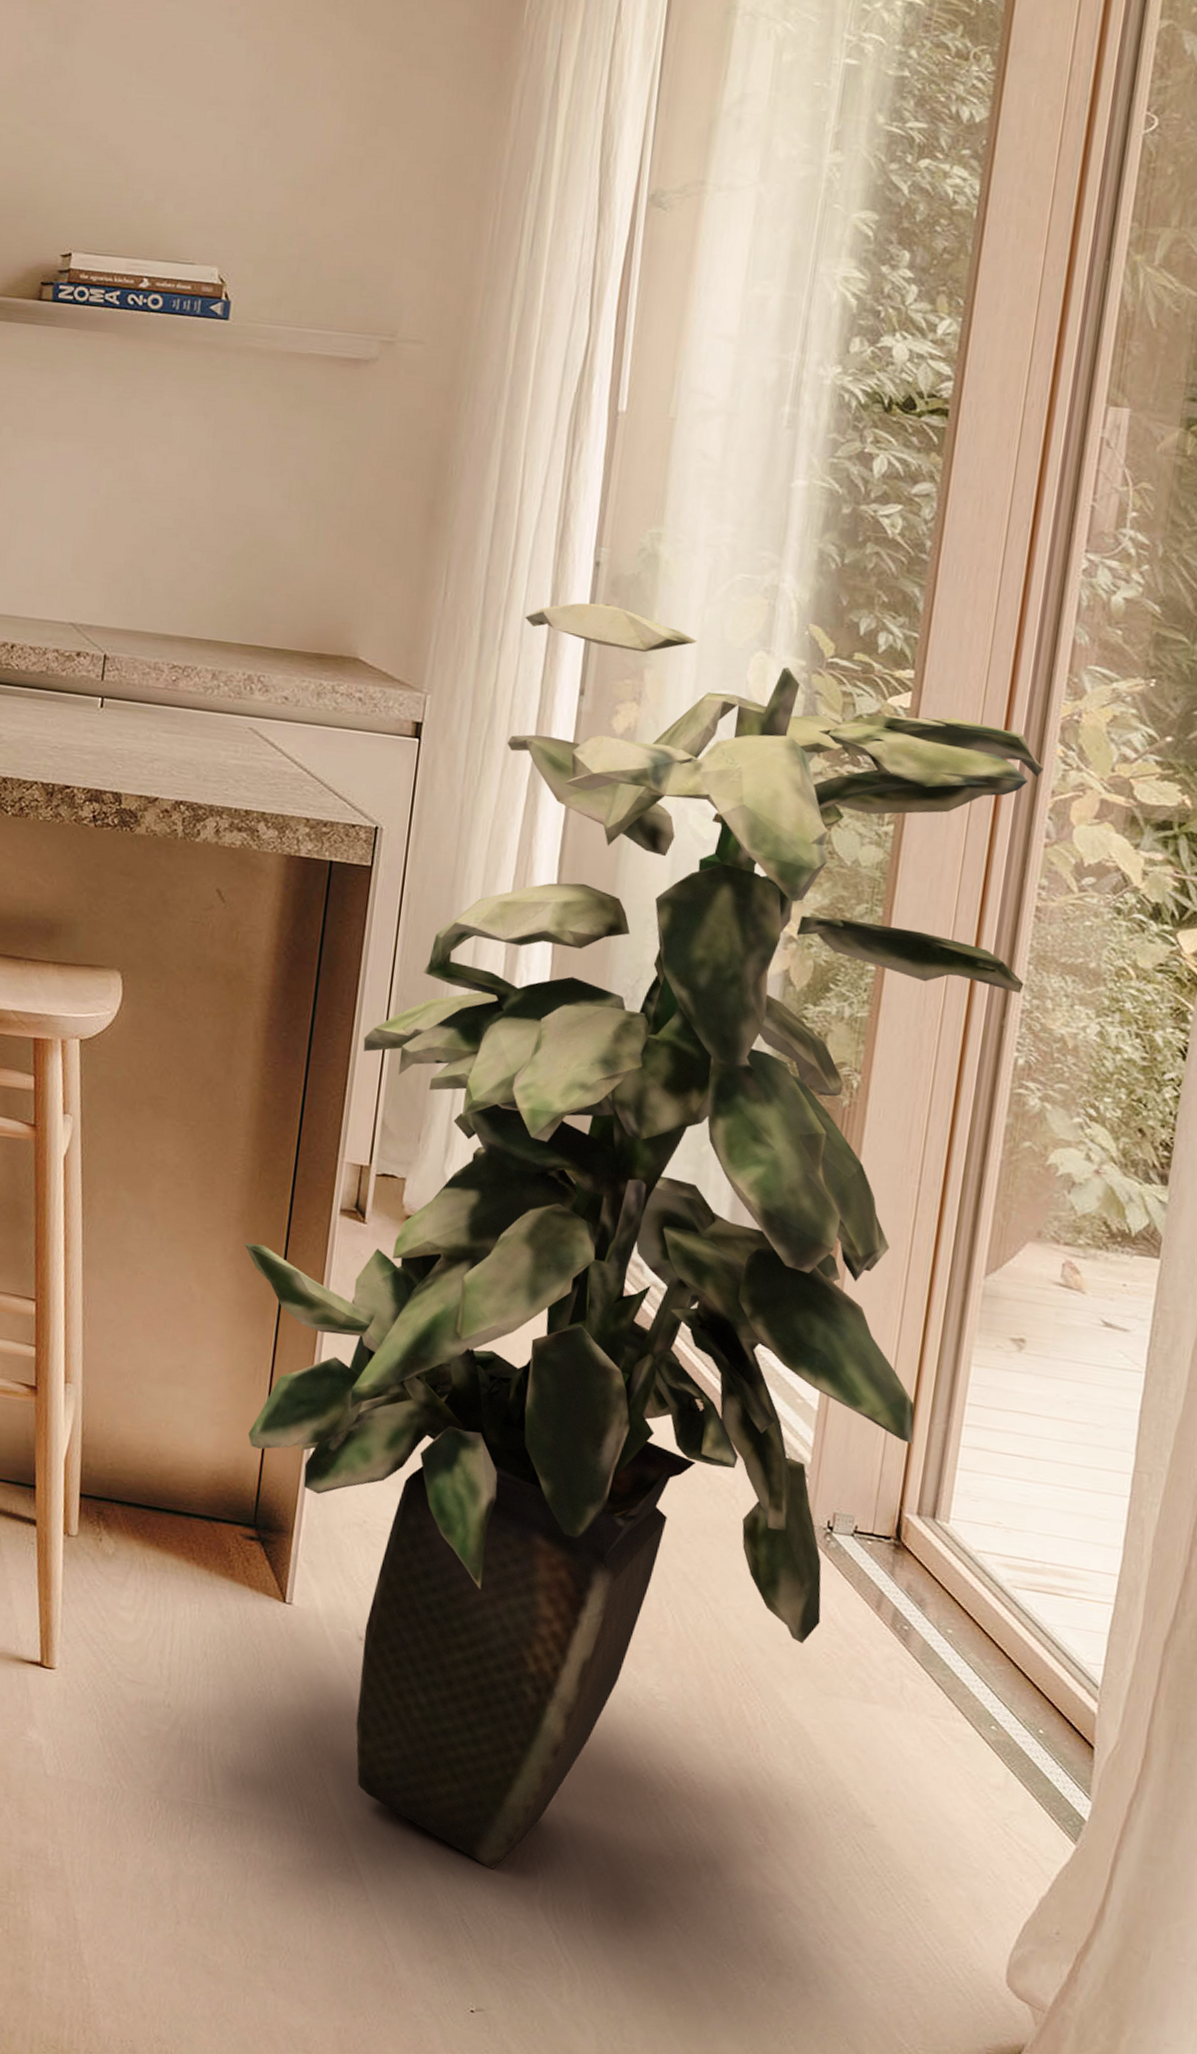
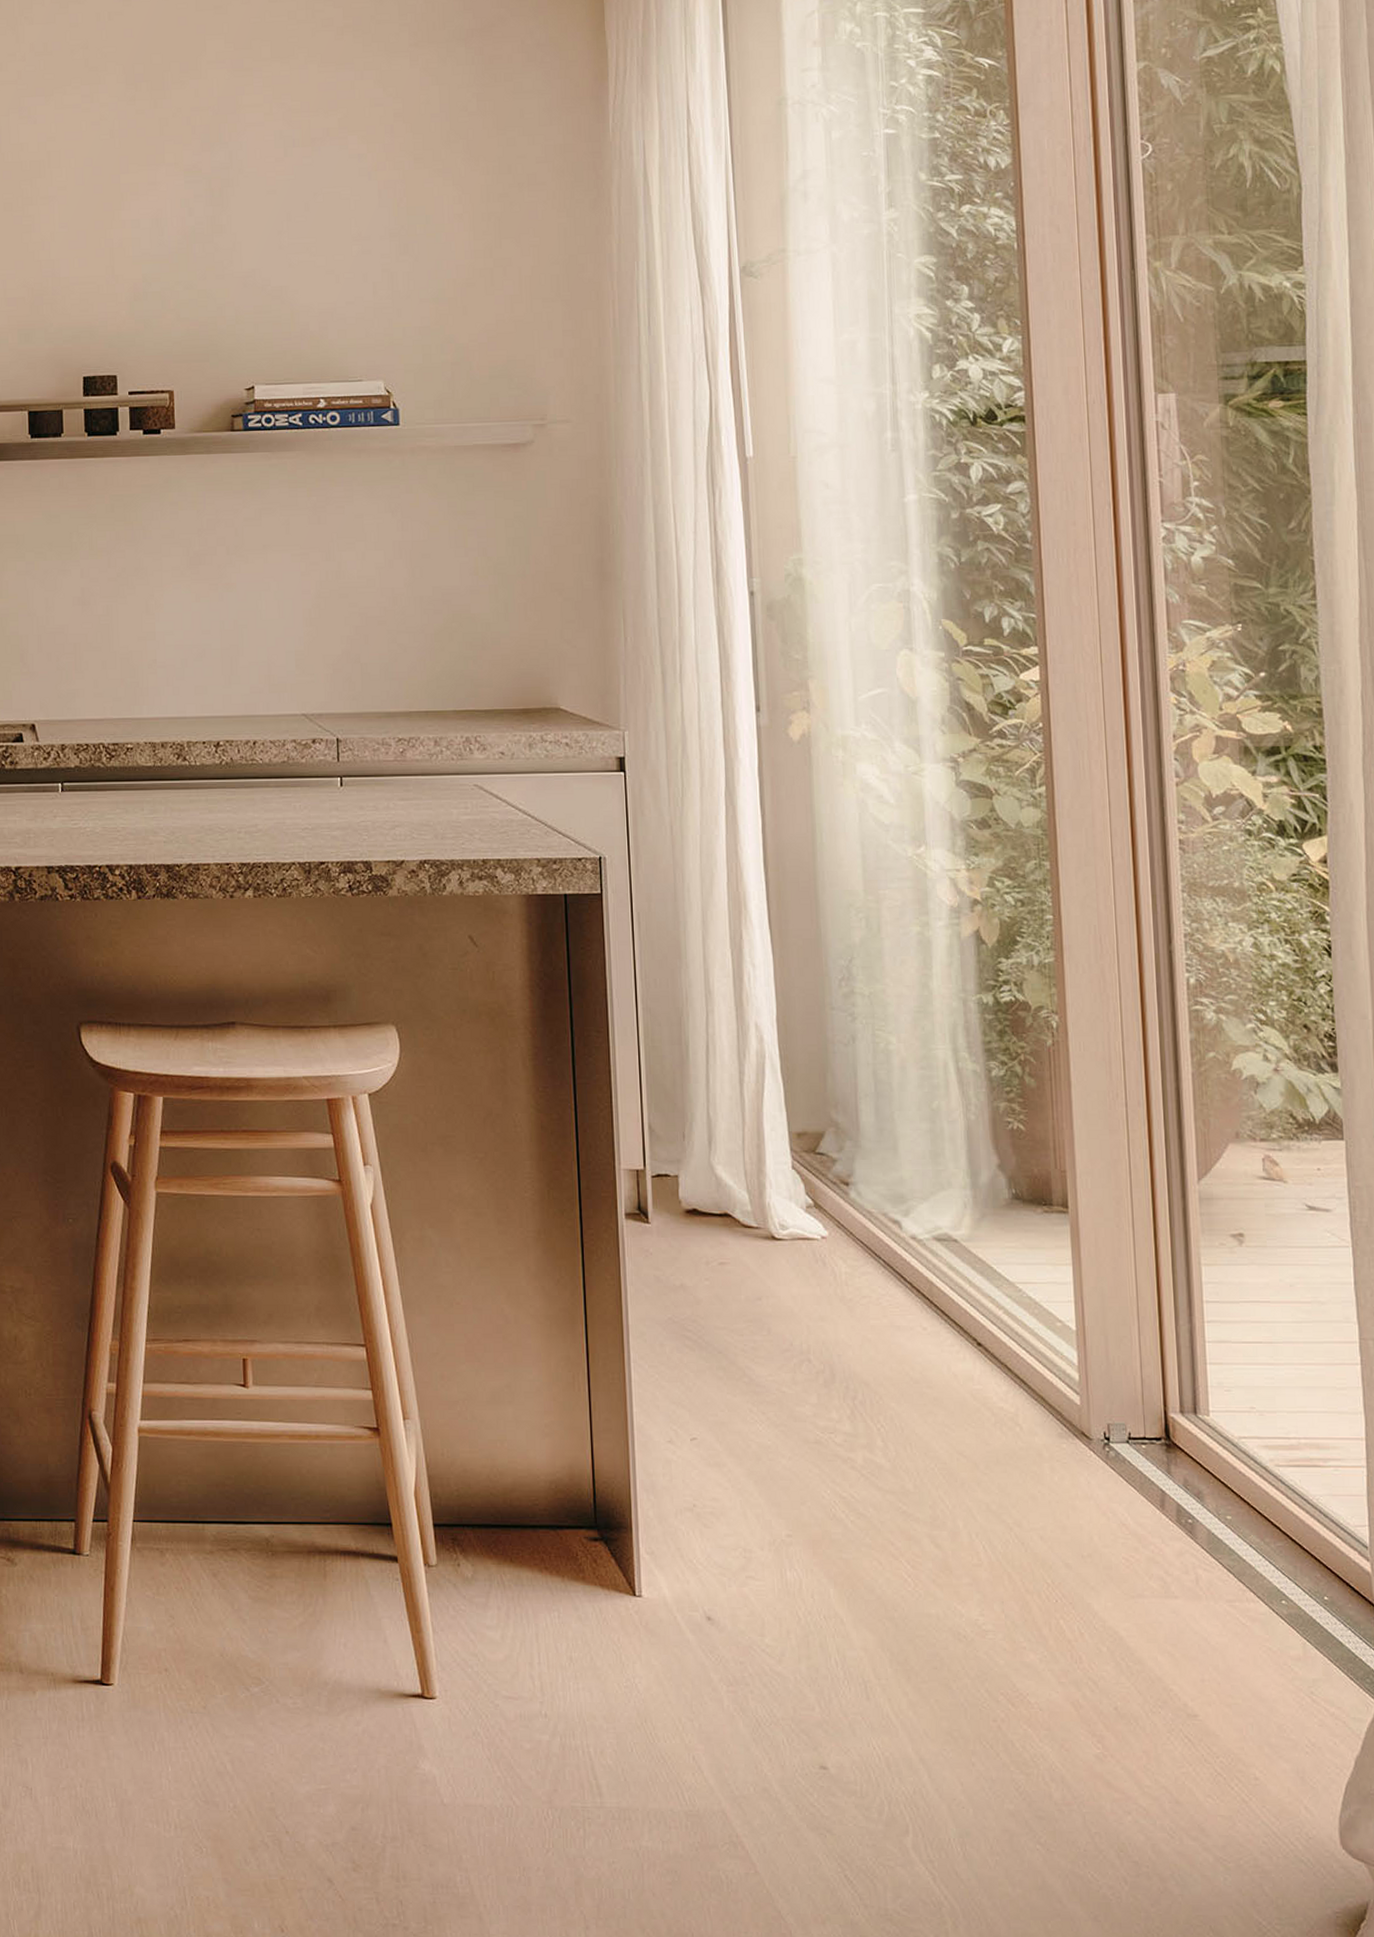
indoor plant: present [244,602,1044,1869] -> none [544,627,1182,1821]

